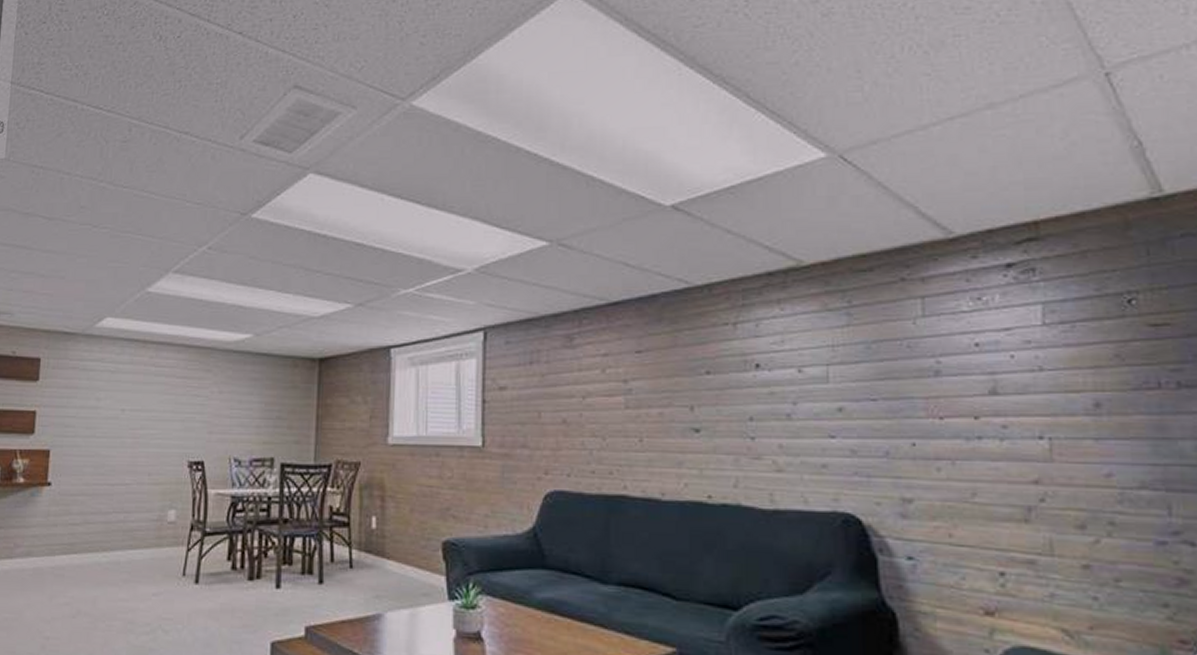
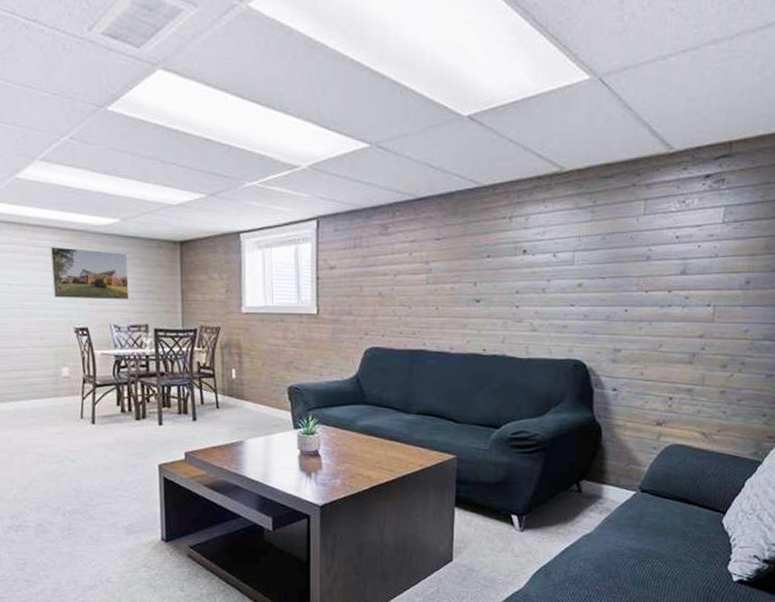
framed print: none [169,366,257,428] -> present [50,247,129,300]

